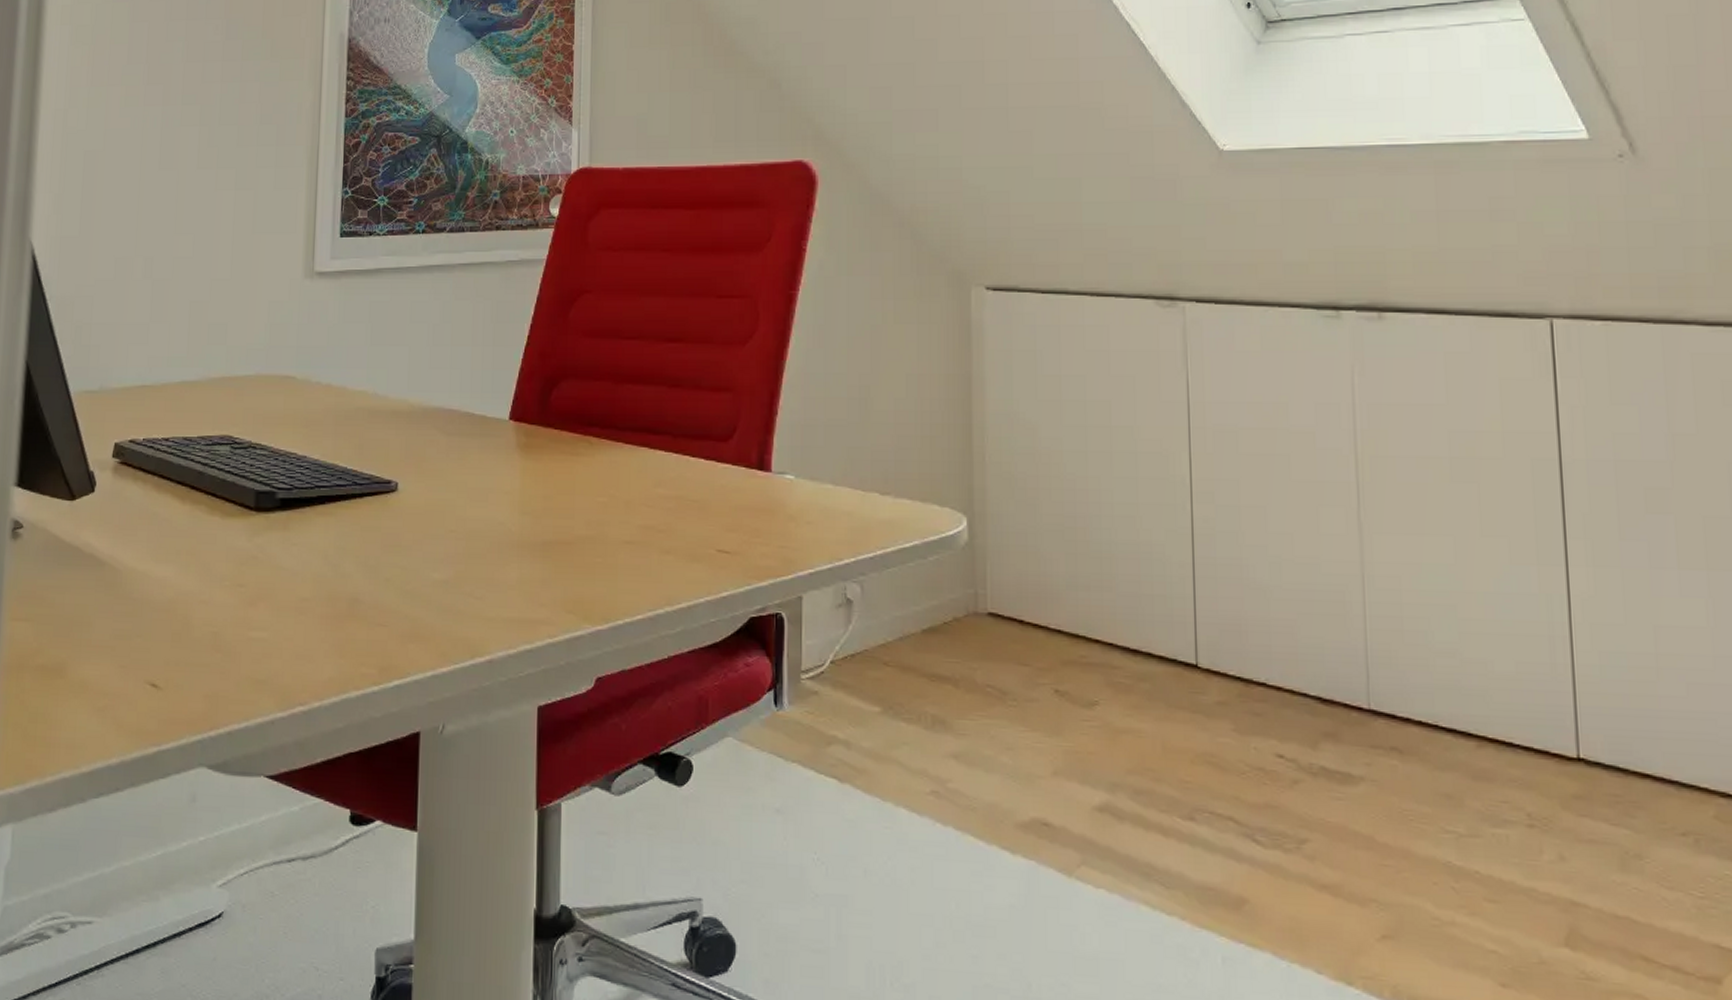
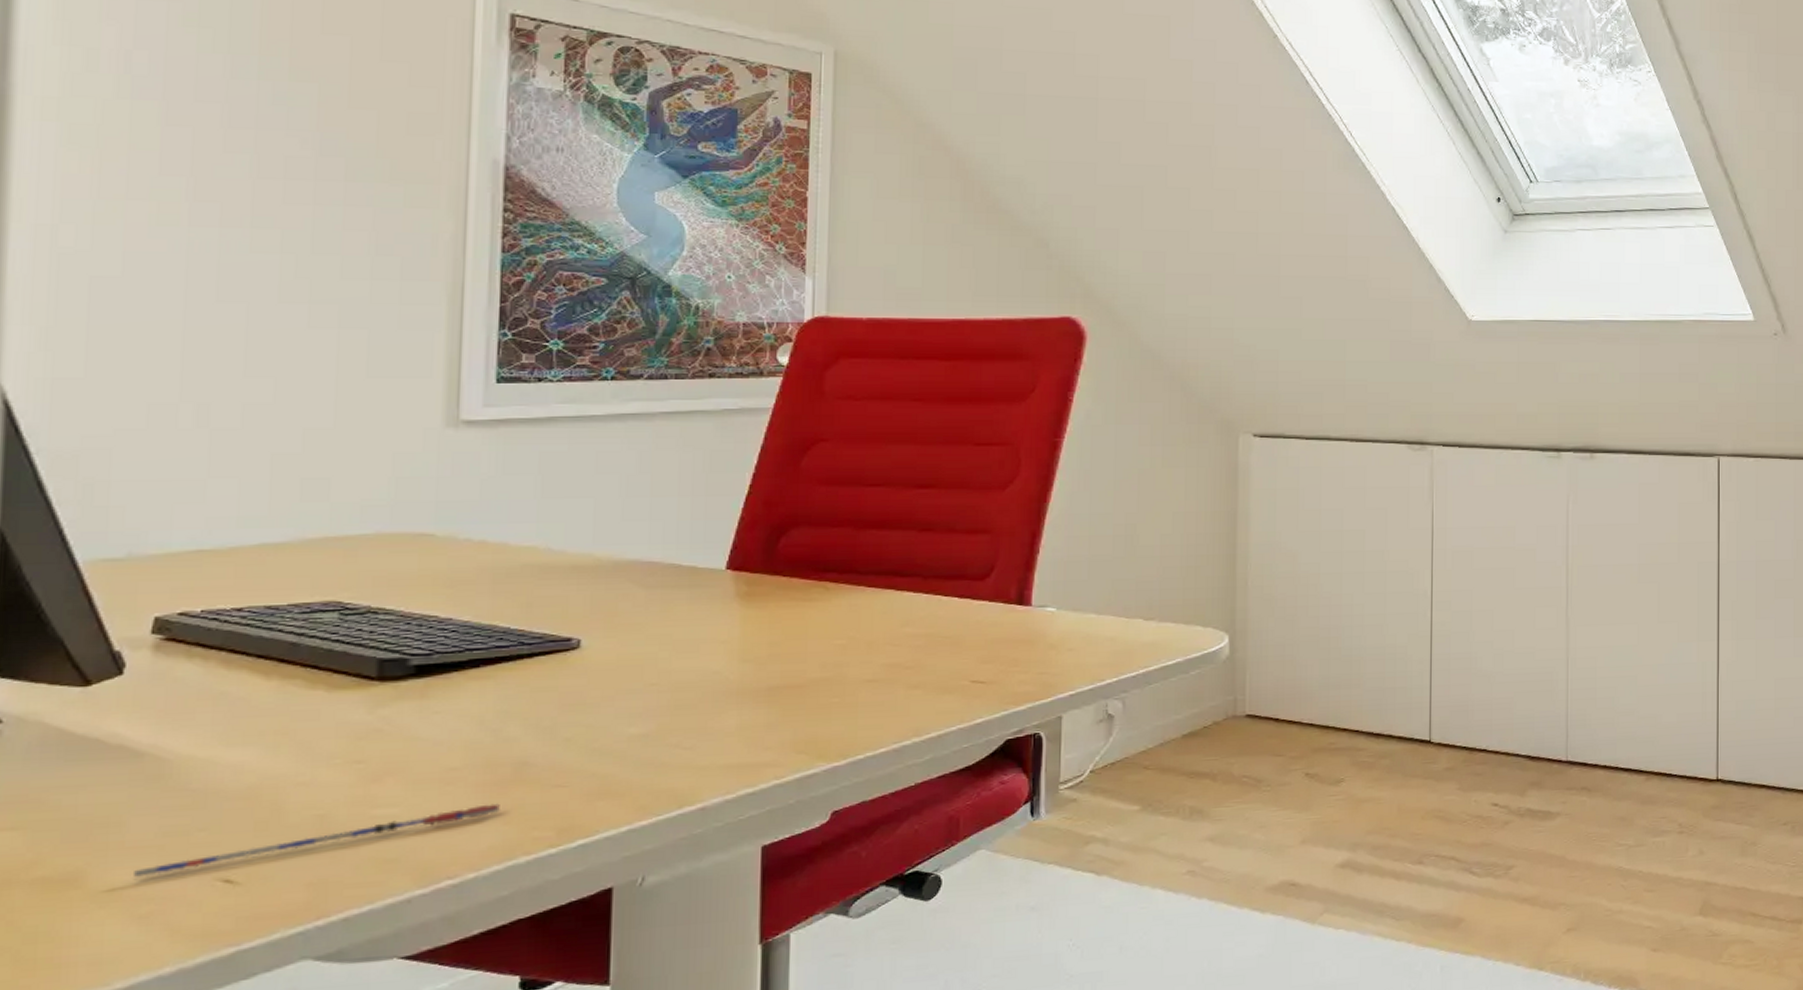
pen: none [96,636,339,676] -> present [133,803,502,880]

